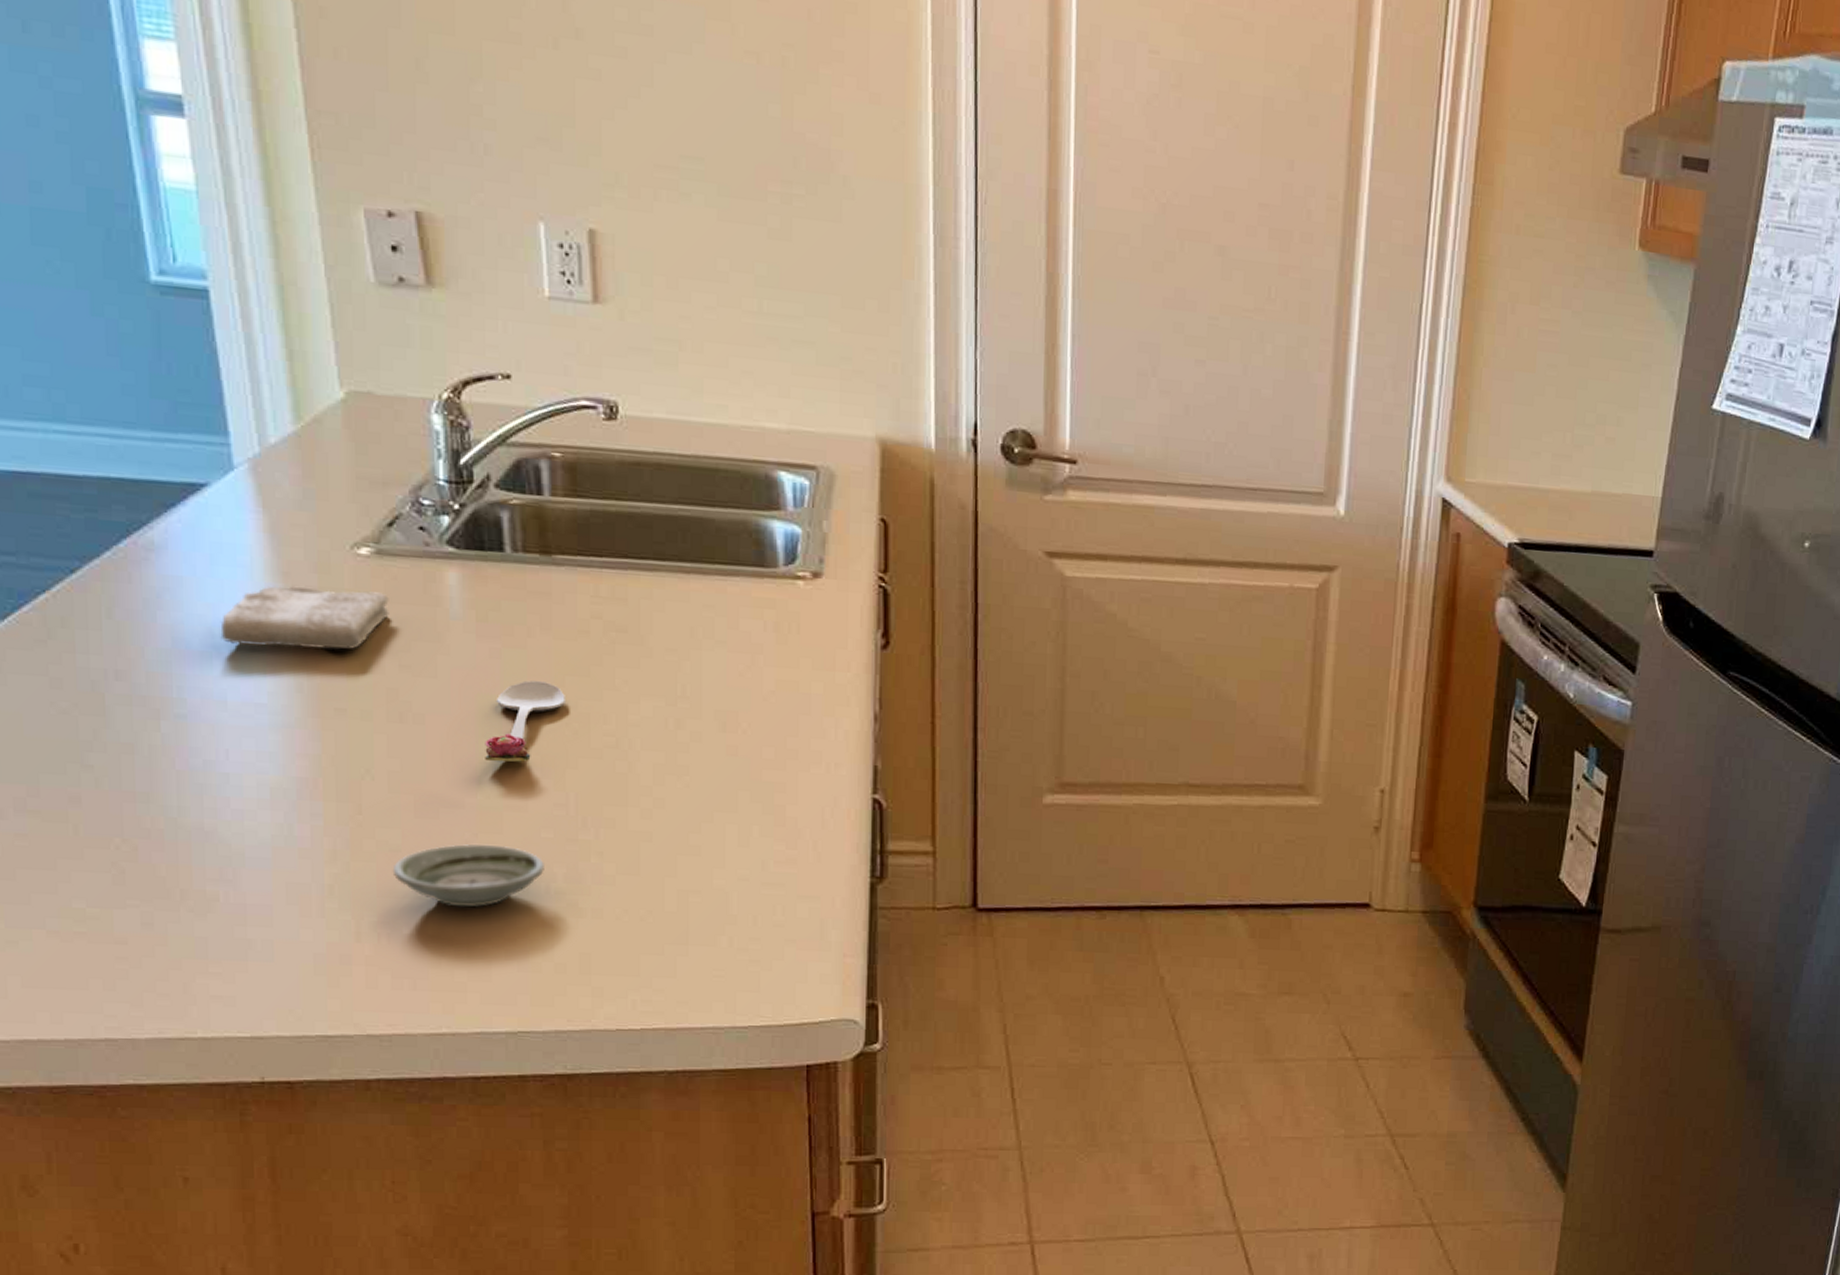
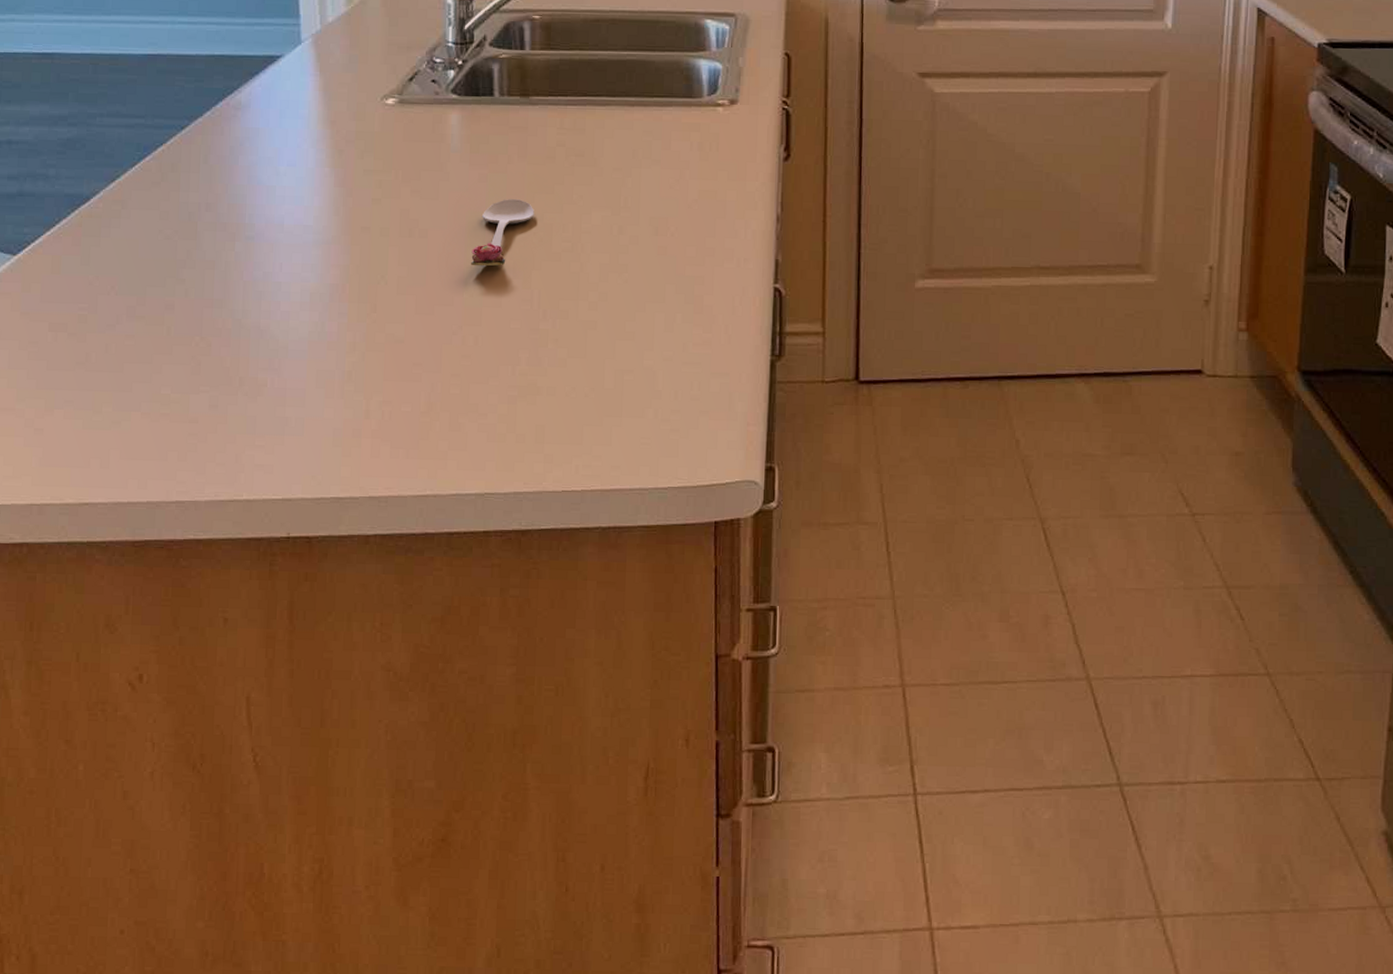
washcloth: present [220,585,389,650] -> none [283,131,407,181]
saucer: present [392,844,544,907] -> none [396,334,512,388]

